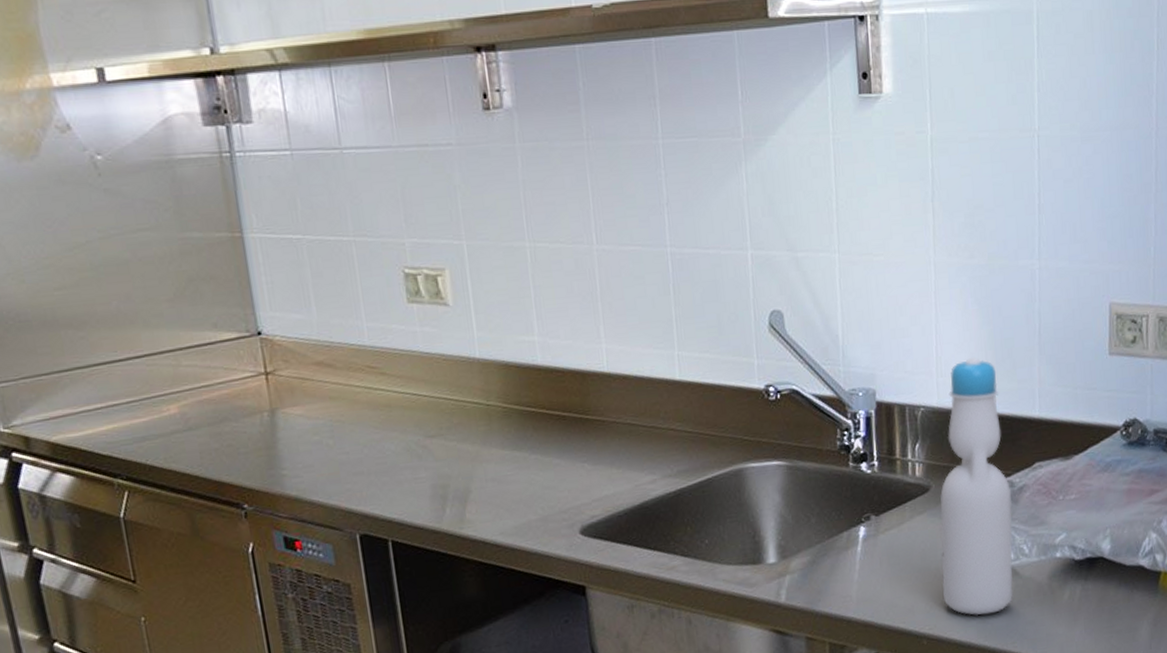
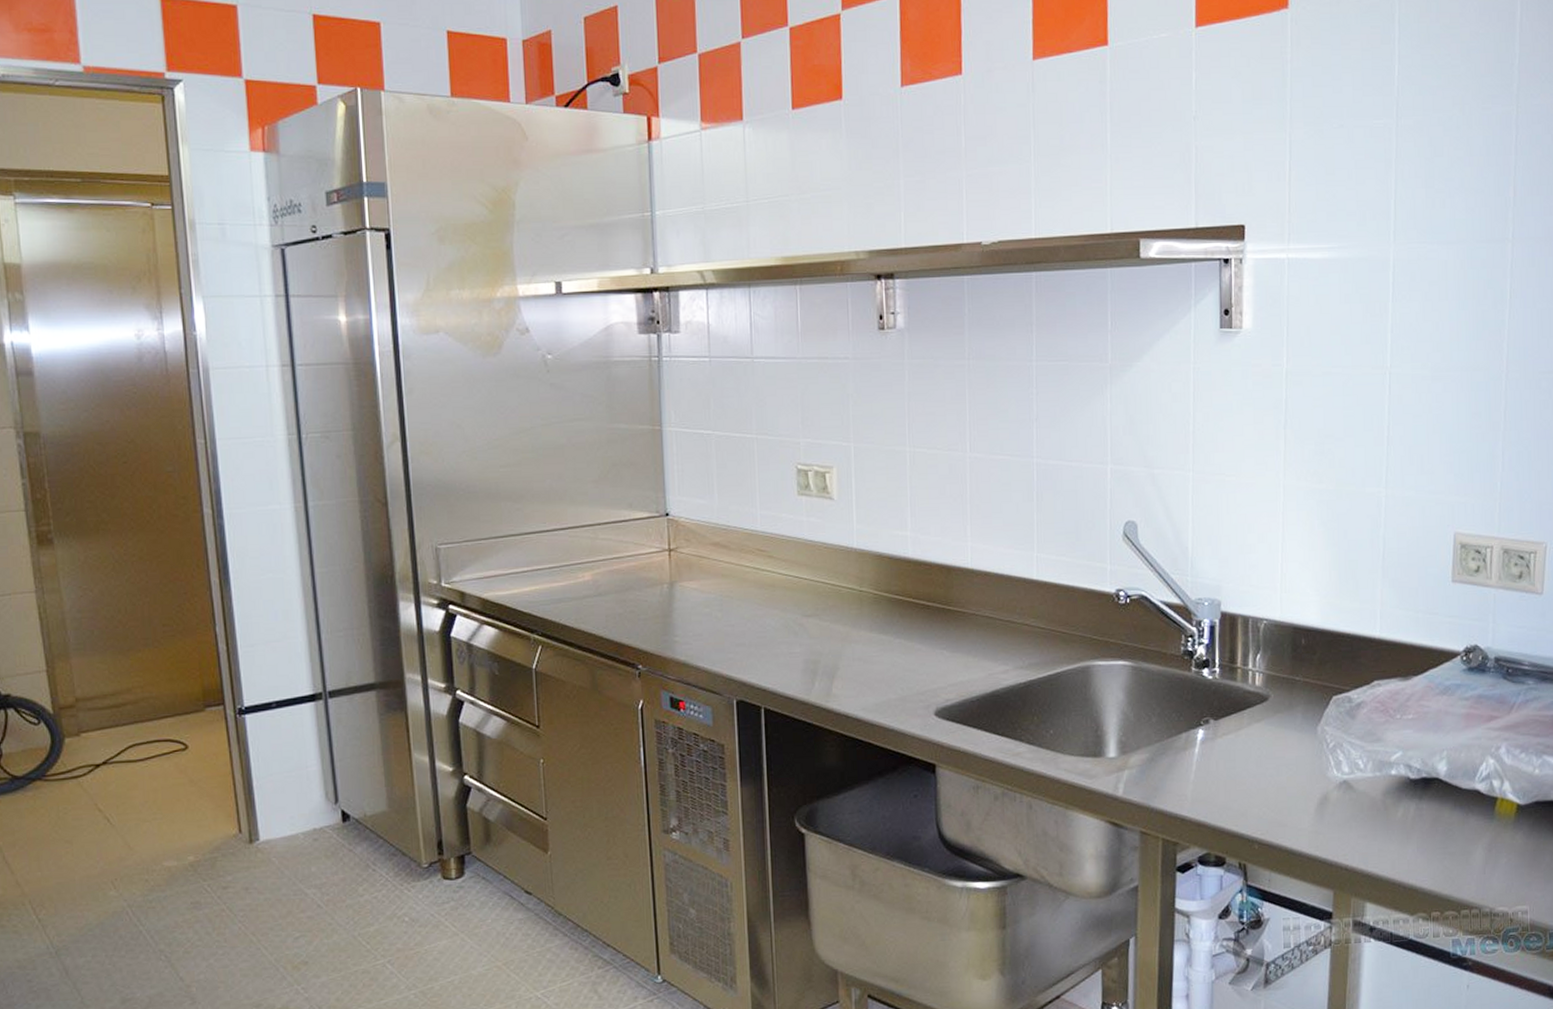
bottle: present [940,356,1014,616] -> none [1275,575,1349,826]

